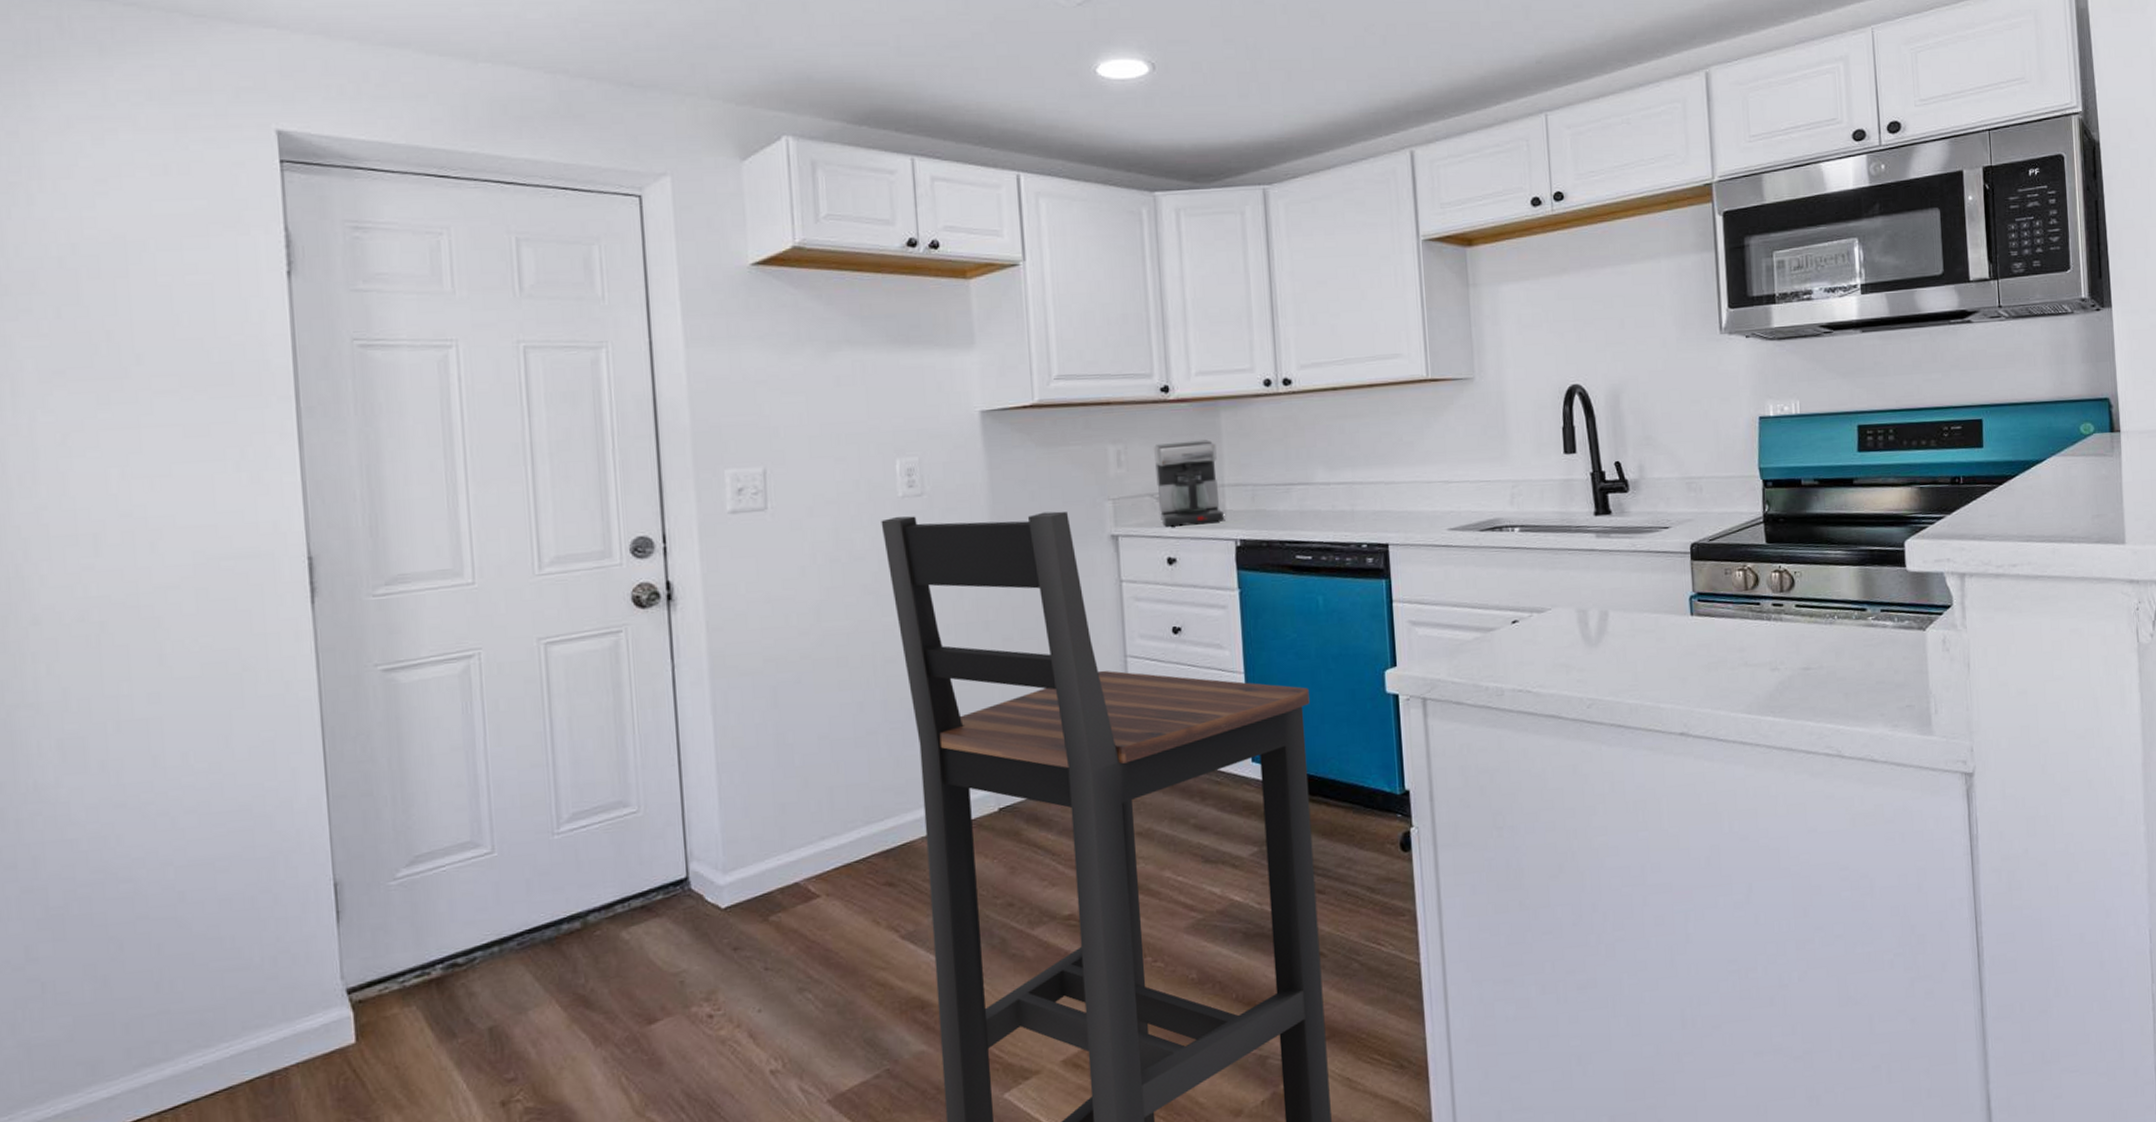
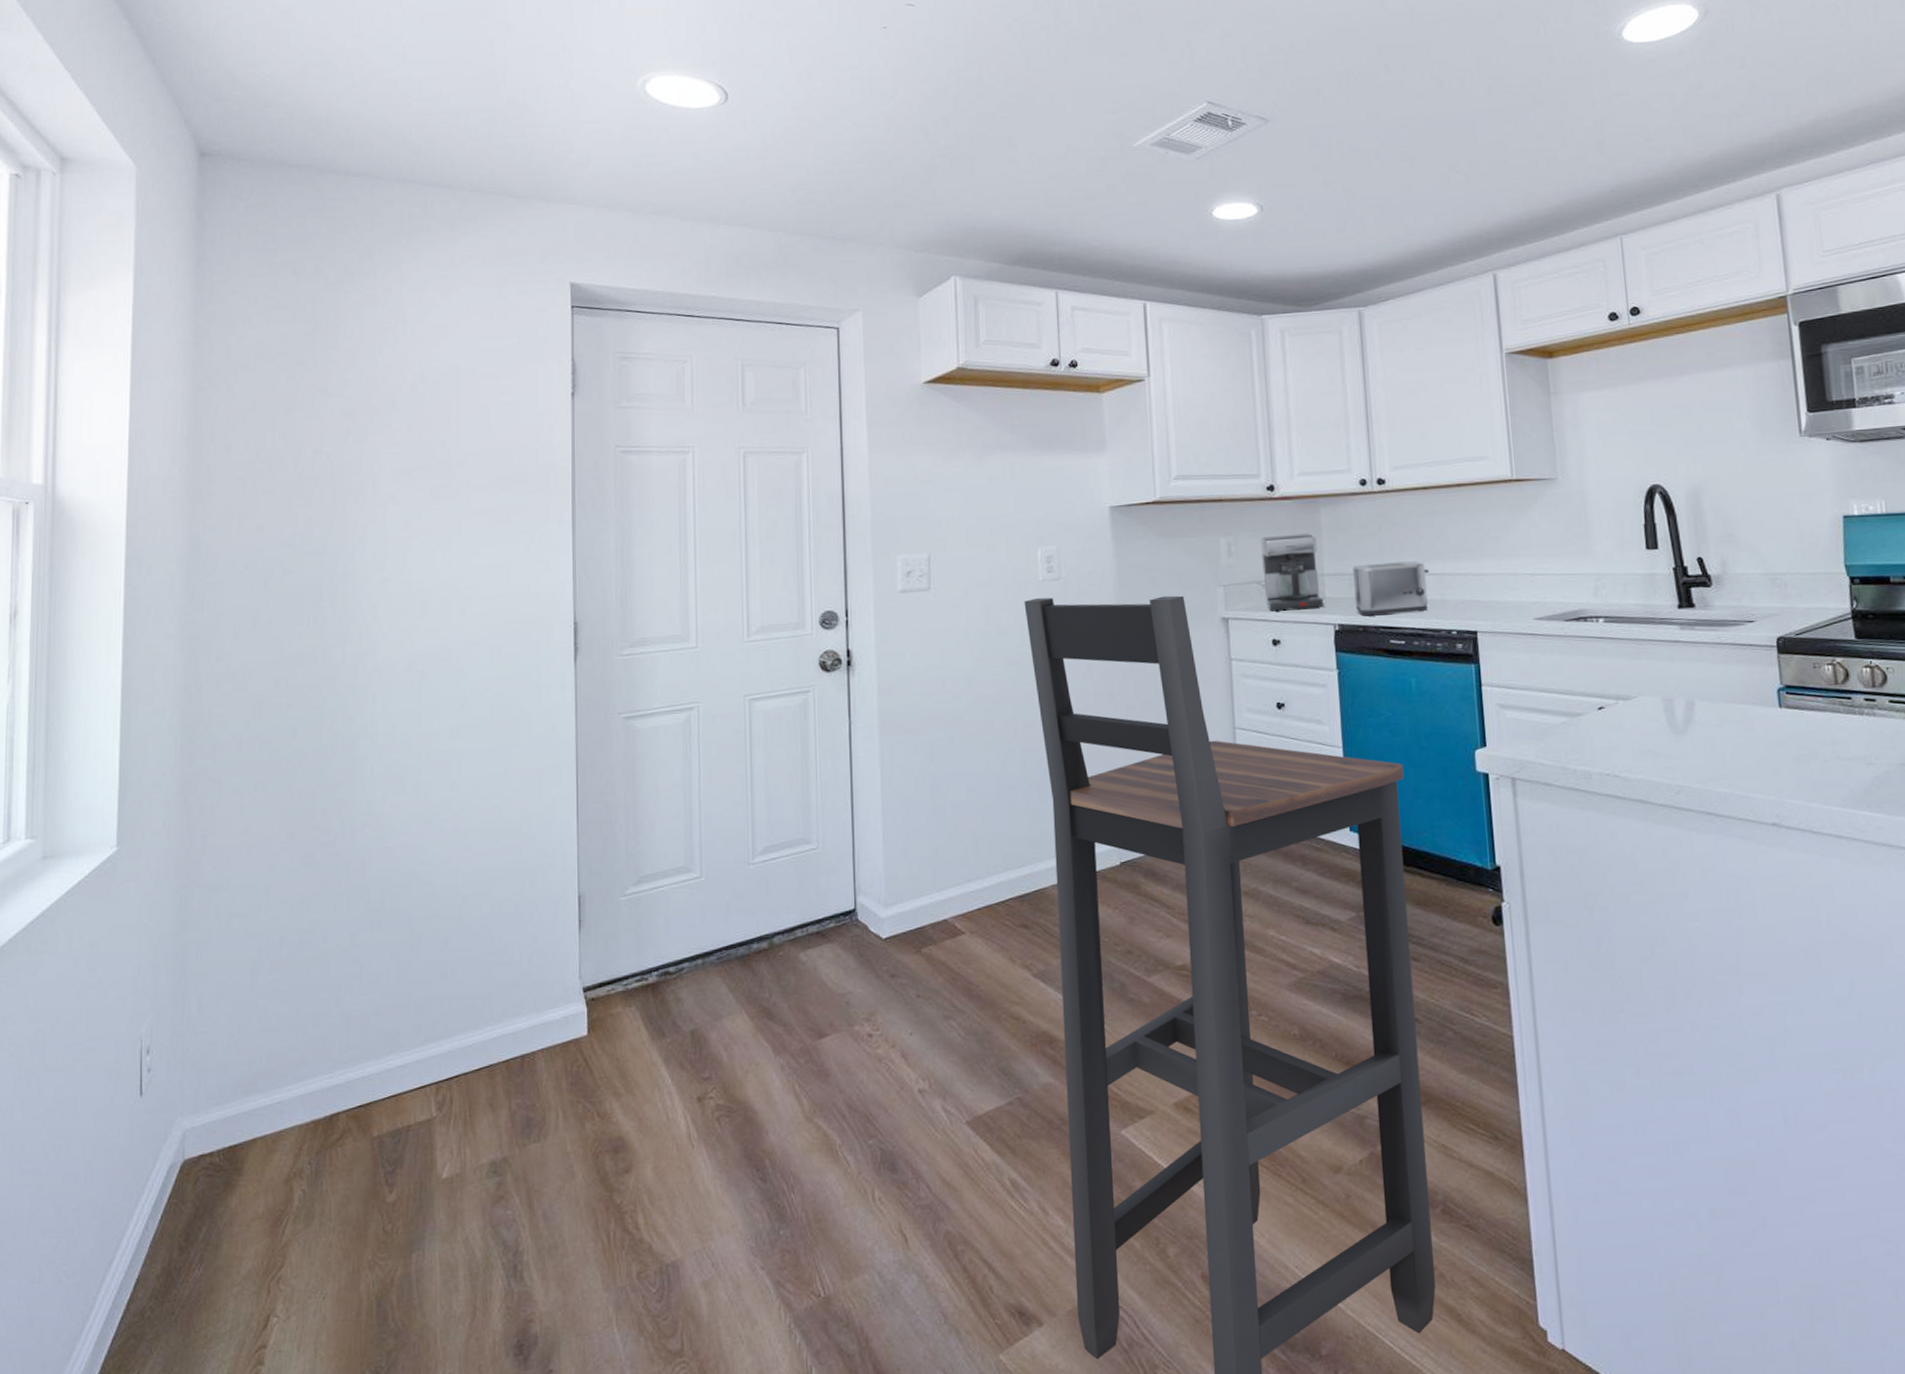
toaster: none [1256,469,1338,530] -> present [1353,561,1429,616]

